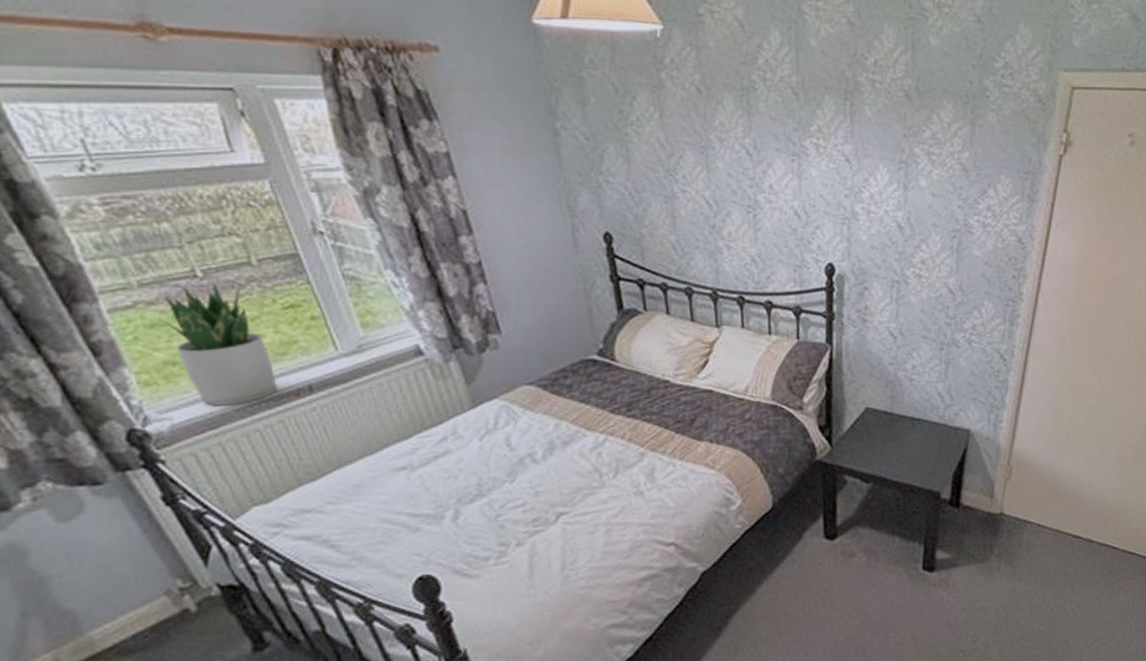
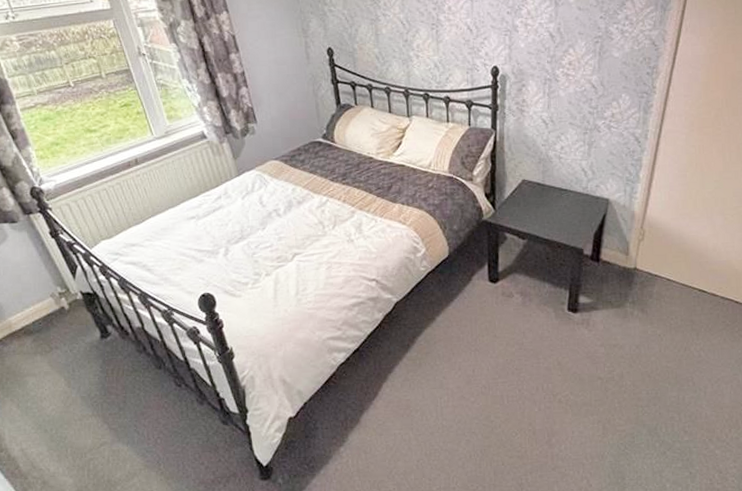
planter: present [158,280,278,406] -> none [48,89,117,173]

